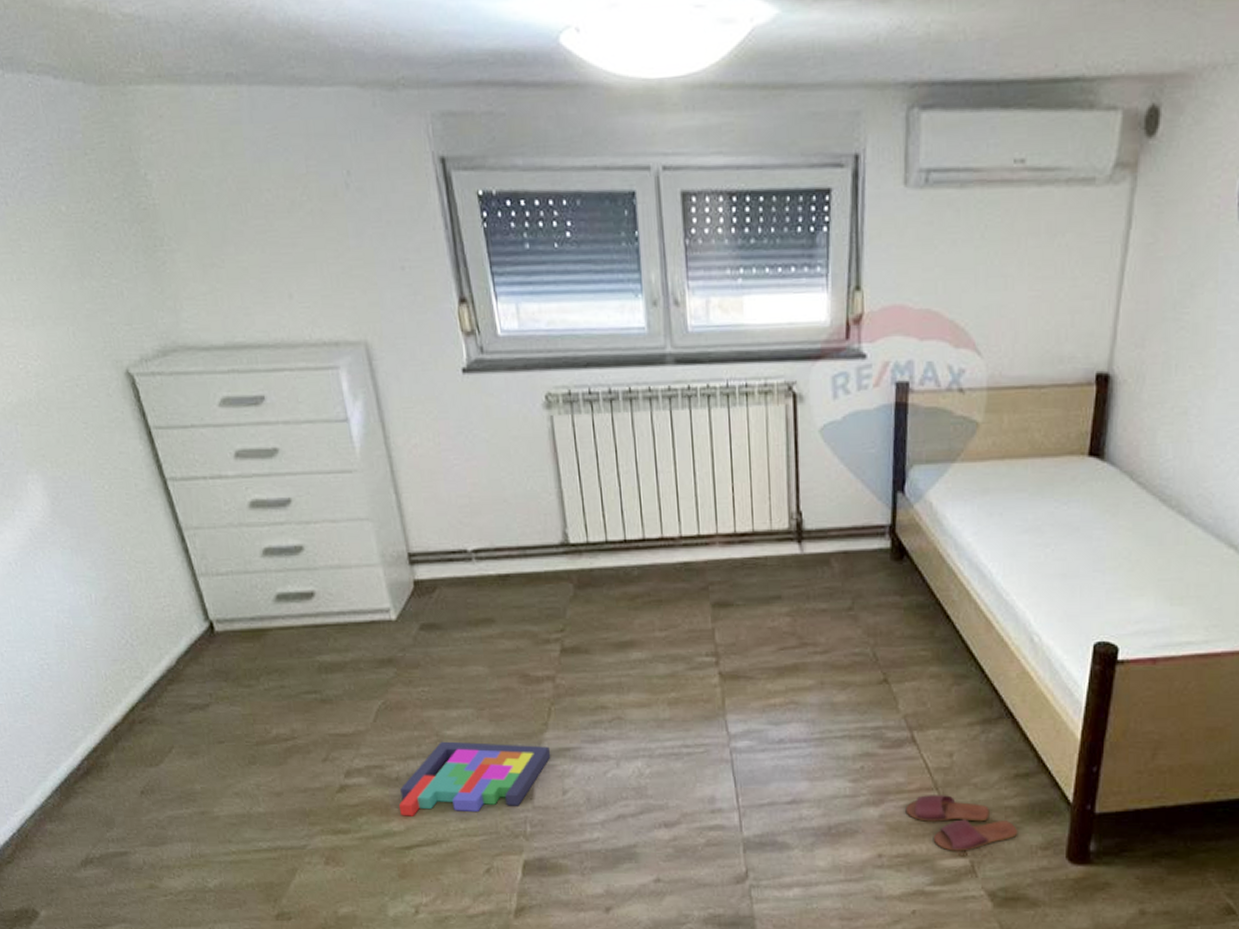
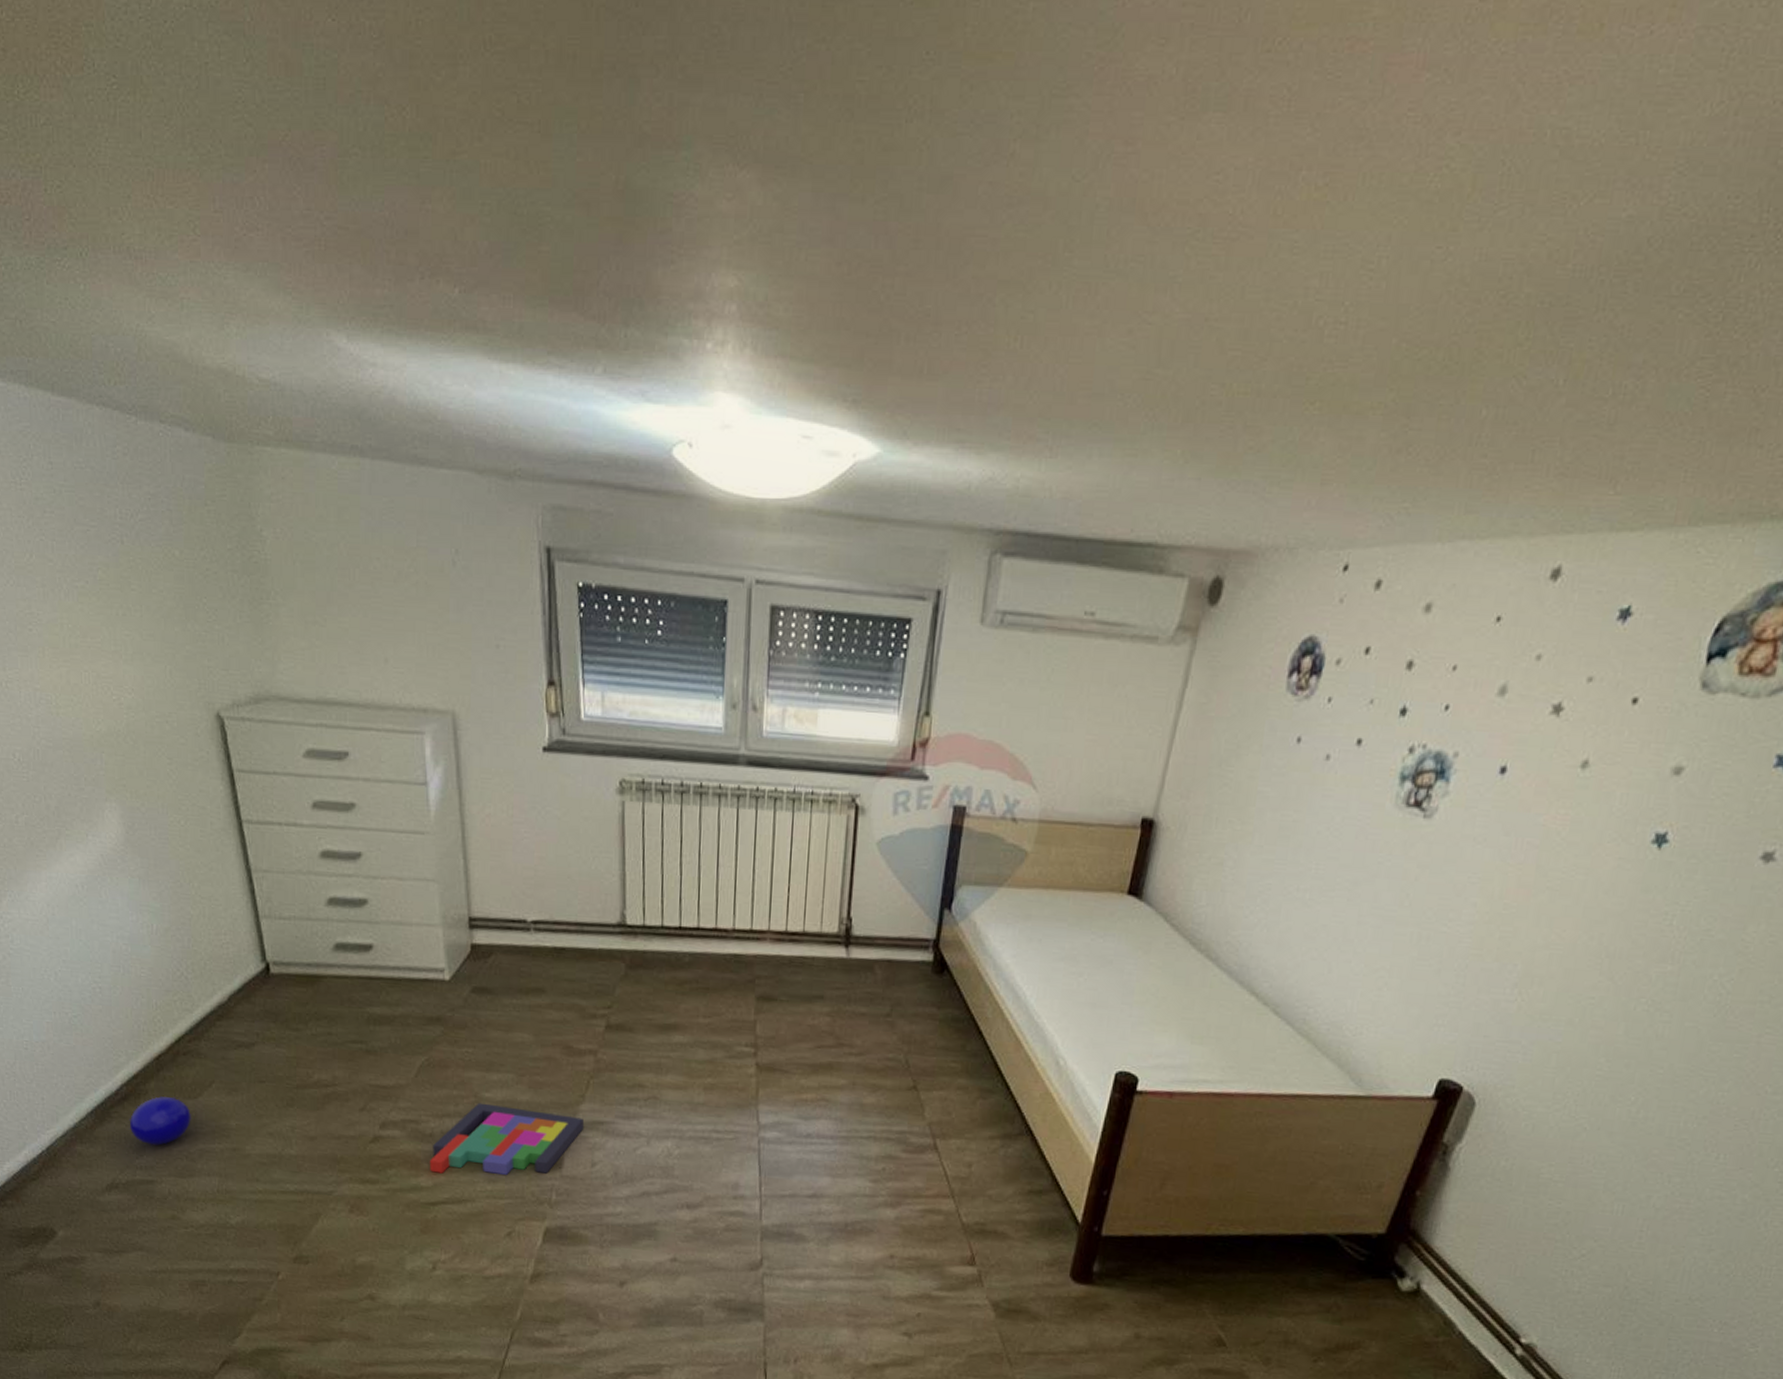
ball: none [95,767,156,816] -> present [129,1096,191,1145]
slippers: present [905,795,1018,851] -> none [921,1201,1027,1260]

